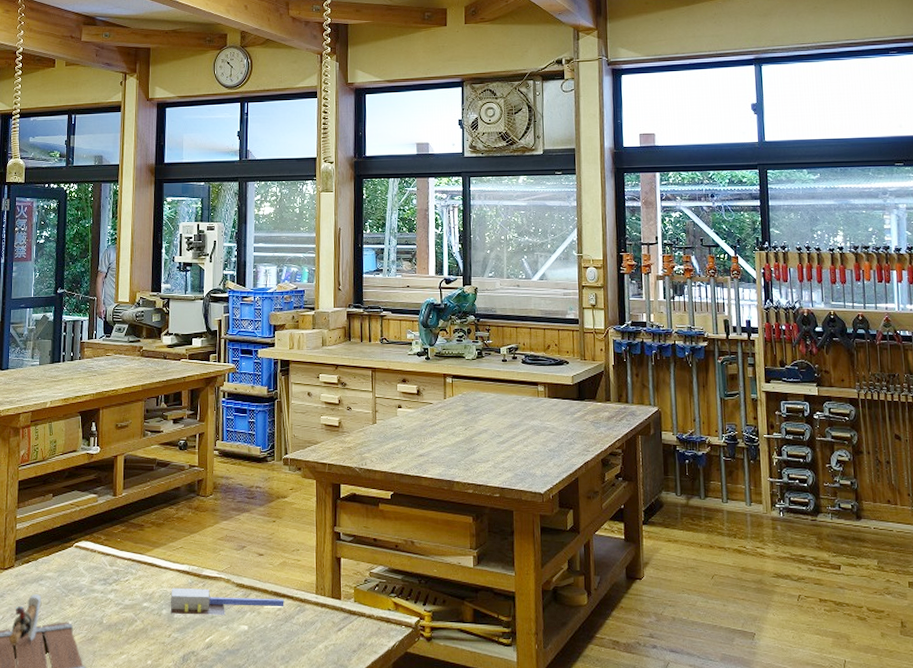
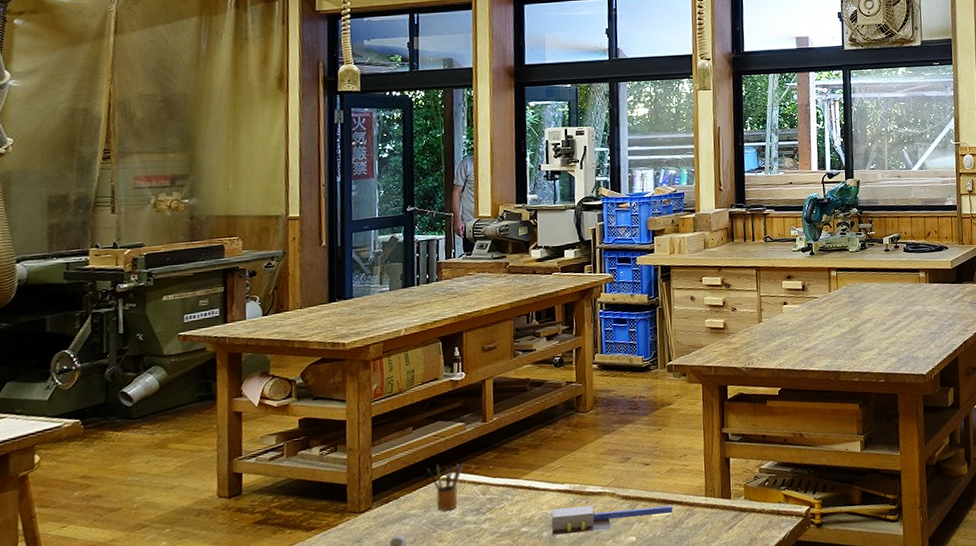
pencil box: none [63,531,95,577] -> present [427,462,464,511]

